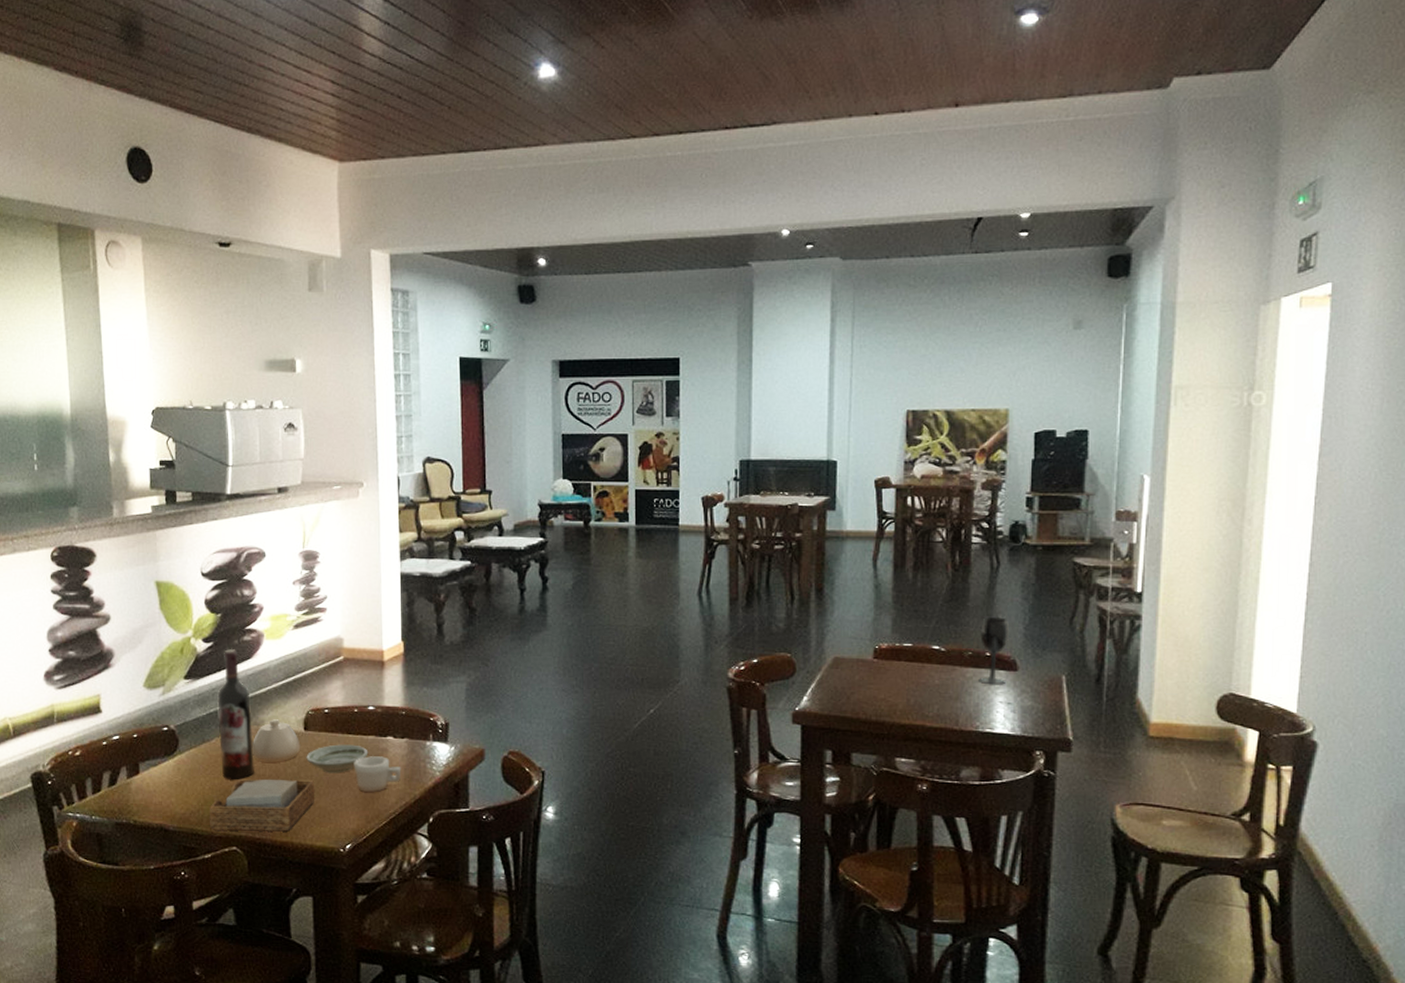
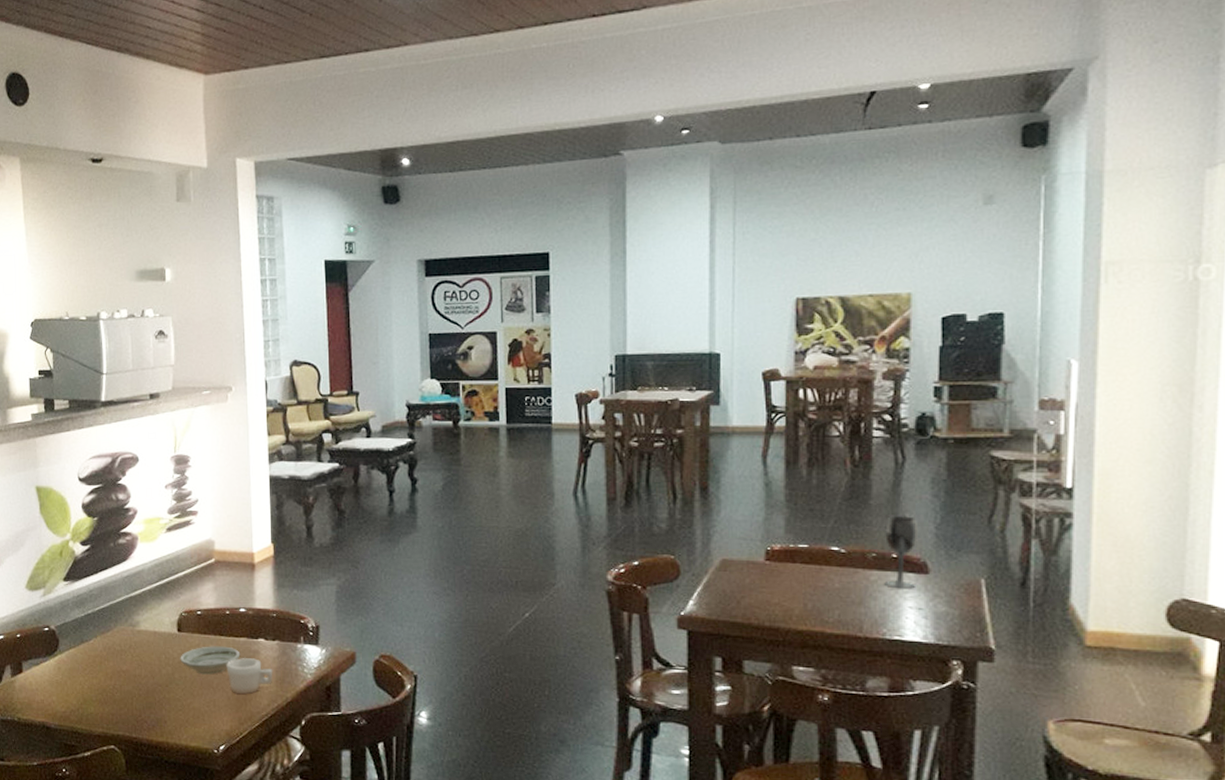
napkin holder: present [210,778,315,832] -> none [89,678,189,732]
wine bottle: present [217,649,256,780] -> none [95,552,132,680]
sugar bowl: present [251,719,301,763] -> none [127,621,175,664]

